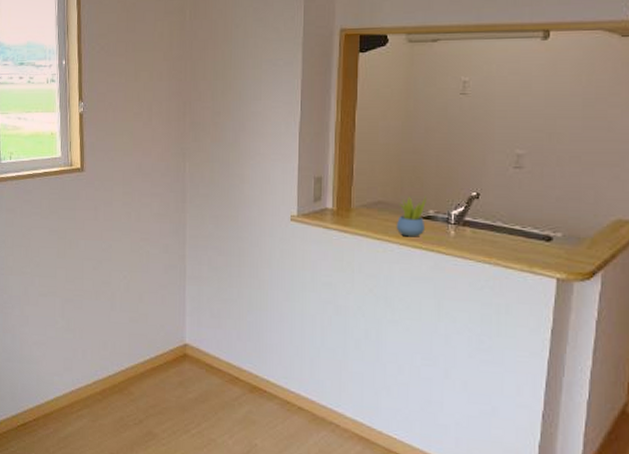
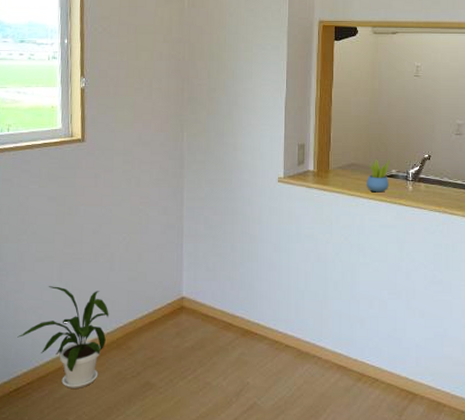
house plant: none [23,322,111,430] -> present [17,286,109,388]

